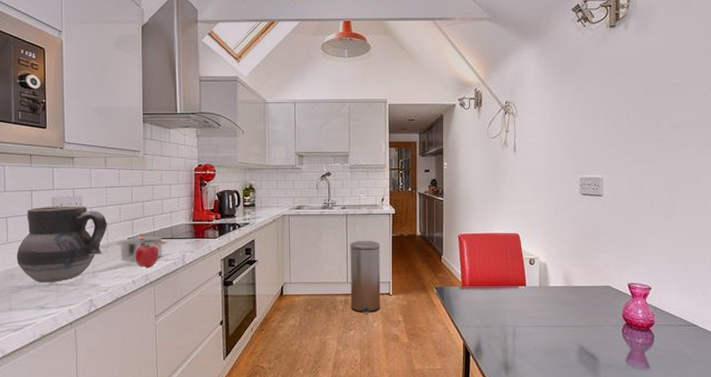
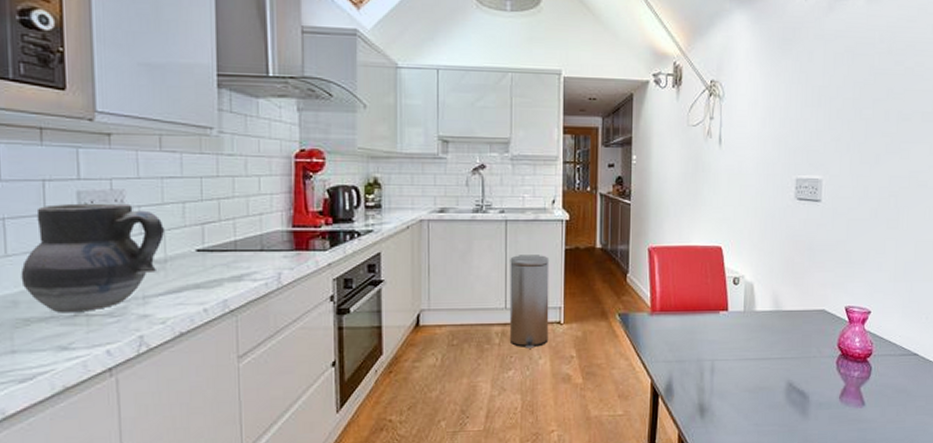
cooking pot: present [115,232,168,262] -> none [177,242,255,283]
fruit: present [134,243,160,269] -> none [205,256,244,292]

